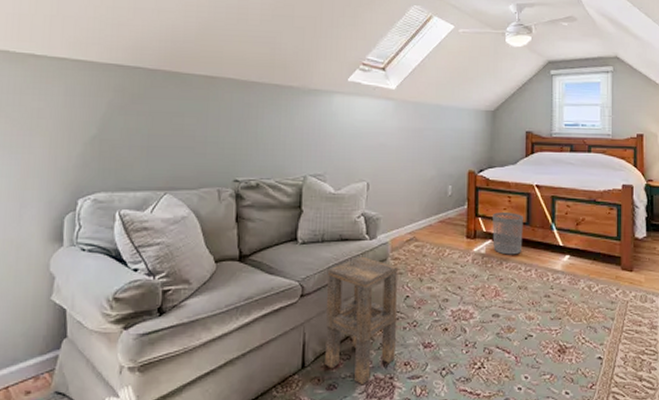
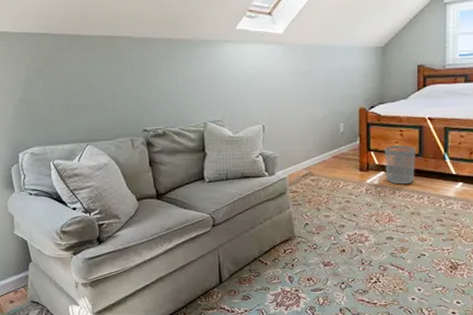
side table: present [325,256,398,385] -> none [234,191,299,296]

